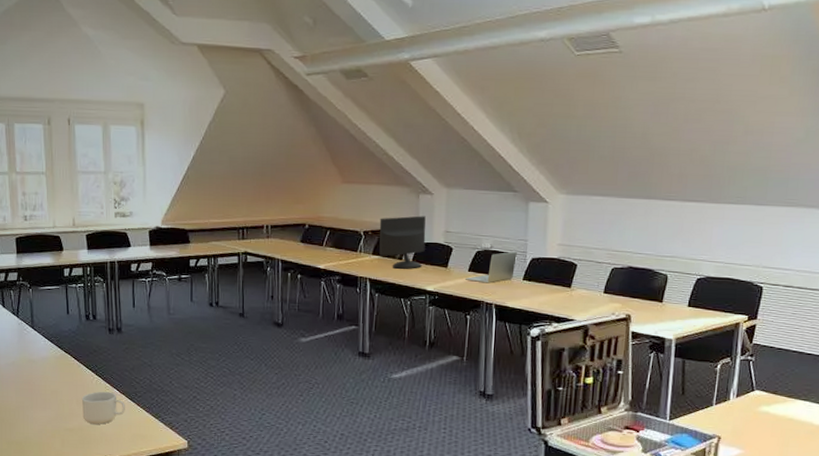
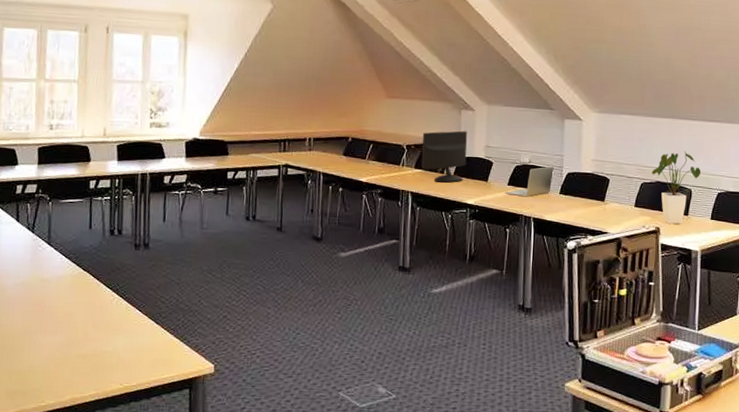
cup: present [81,391,125,424] -> none [98,312,148,349]
house plant: none [623,233,679,311] -> present [652,150,701,224]

